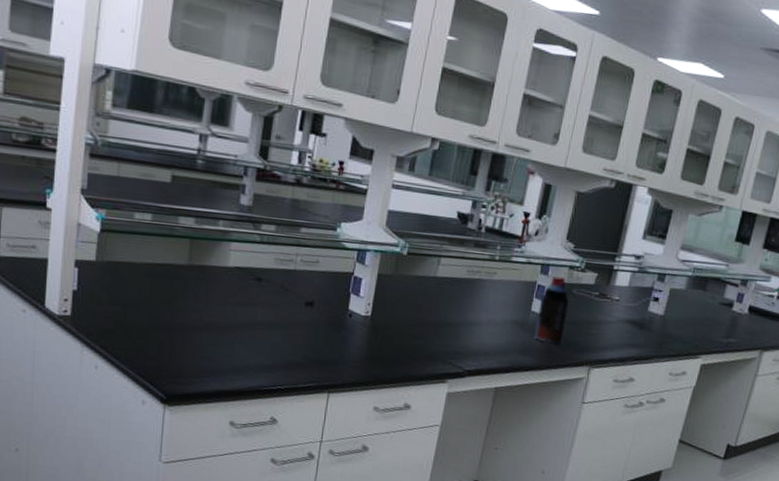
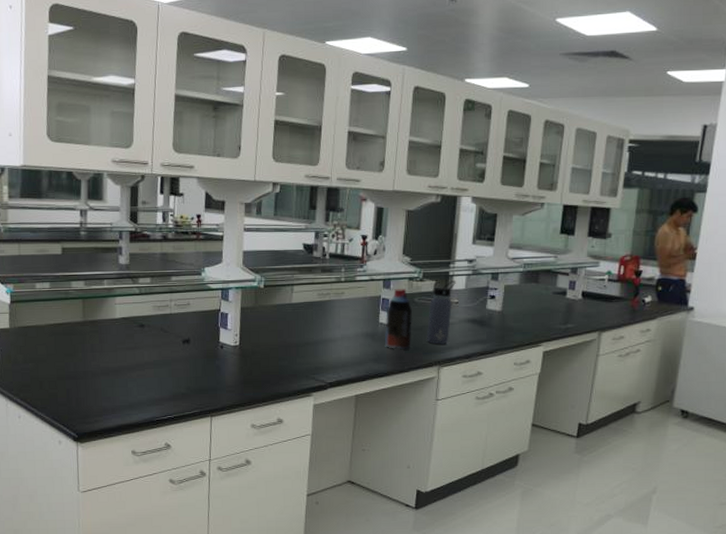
water bottle: none [580,274,620,344] -> present [426,279,456,345]

